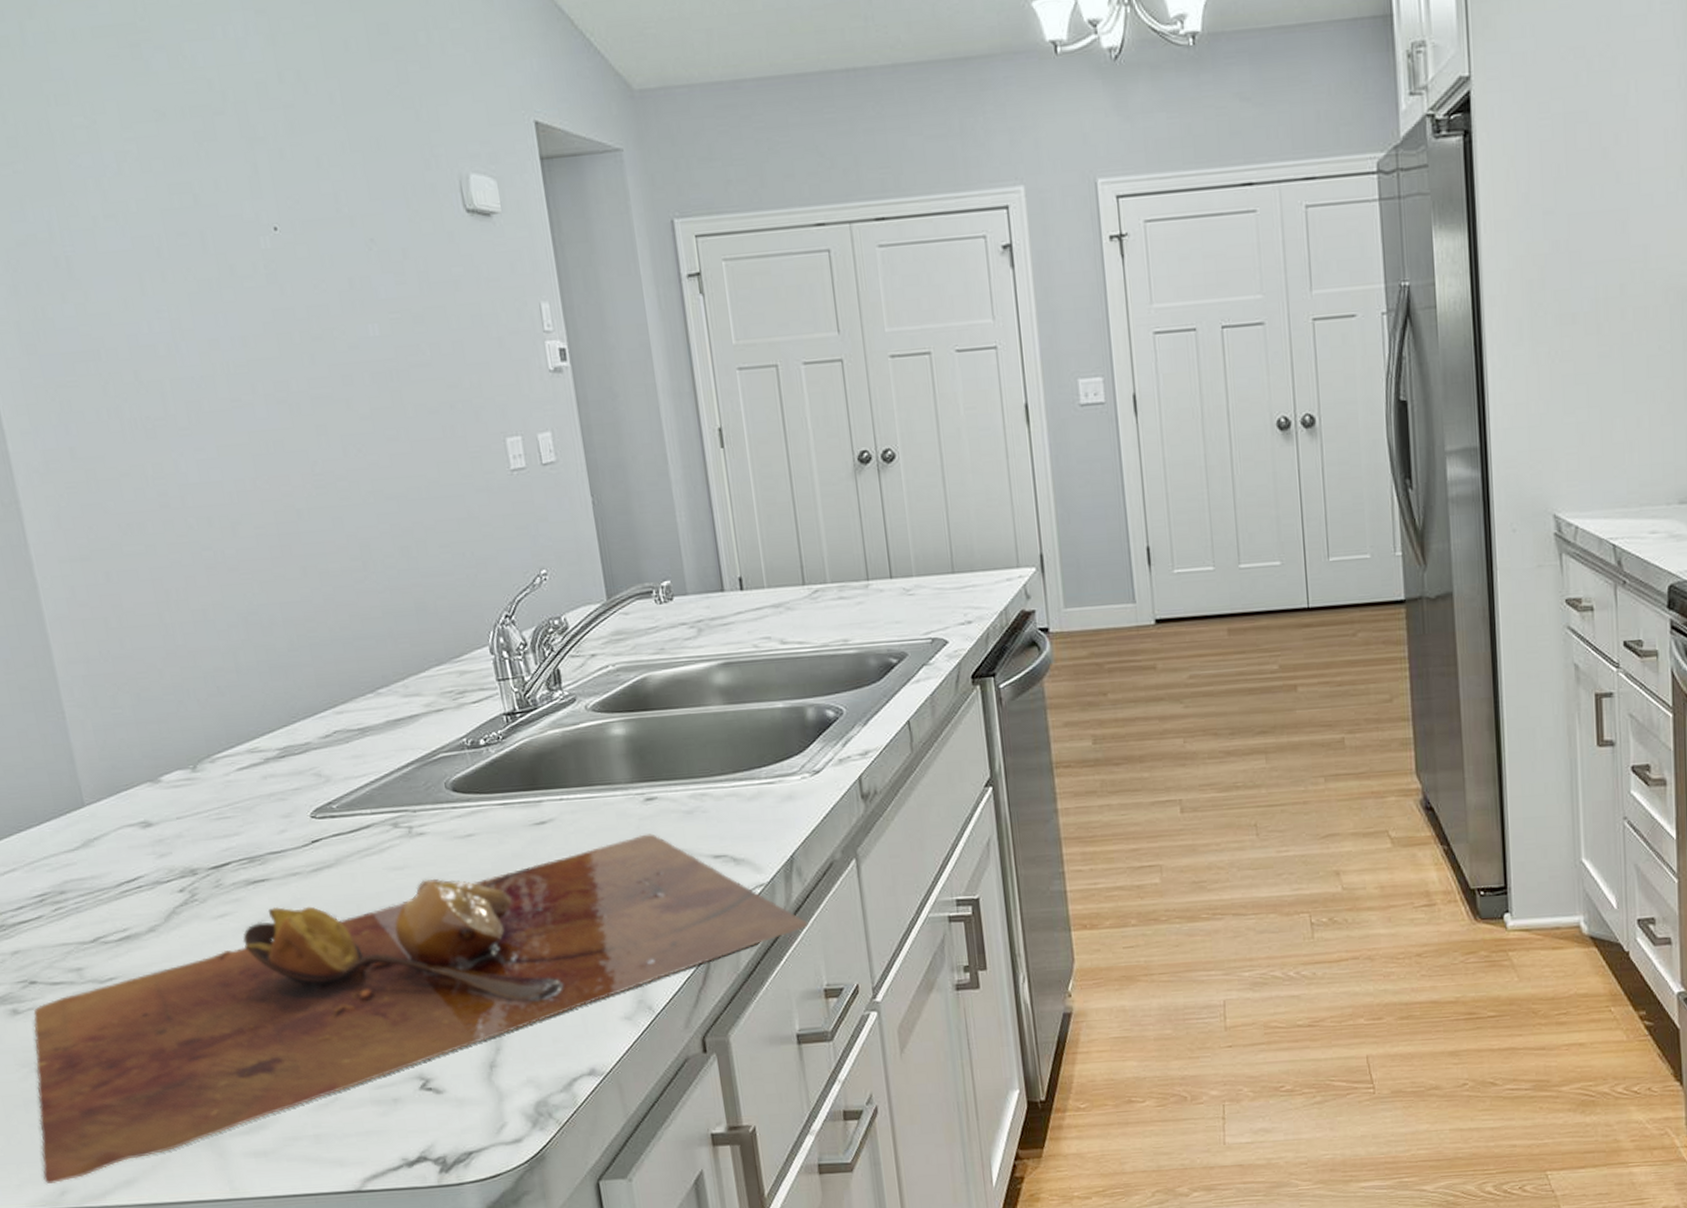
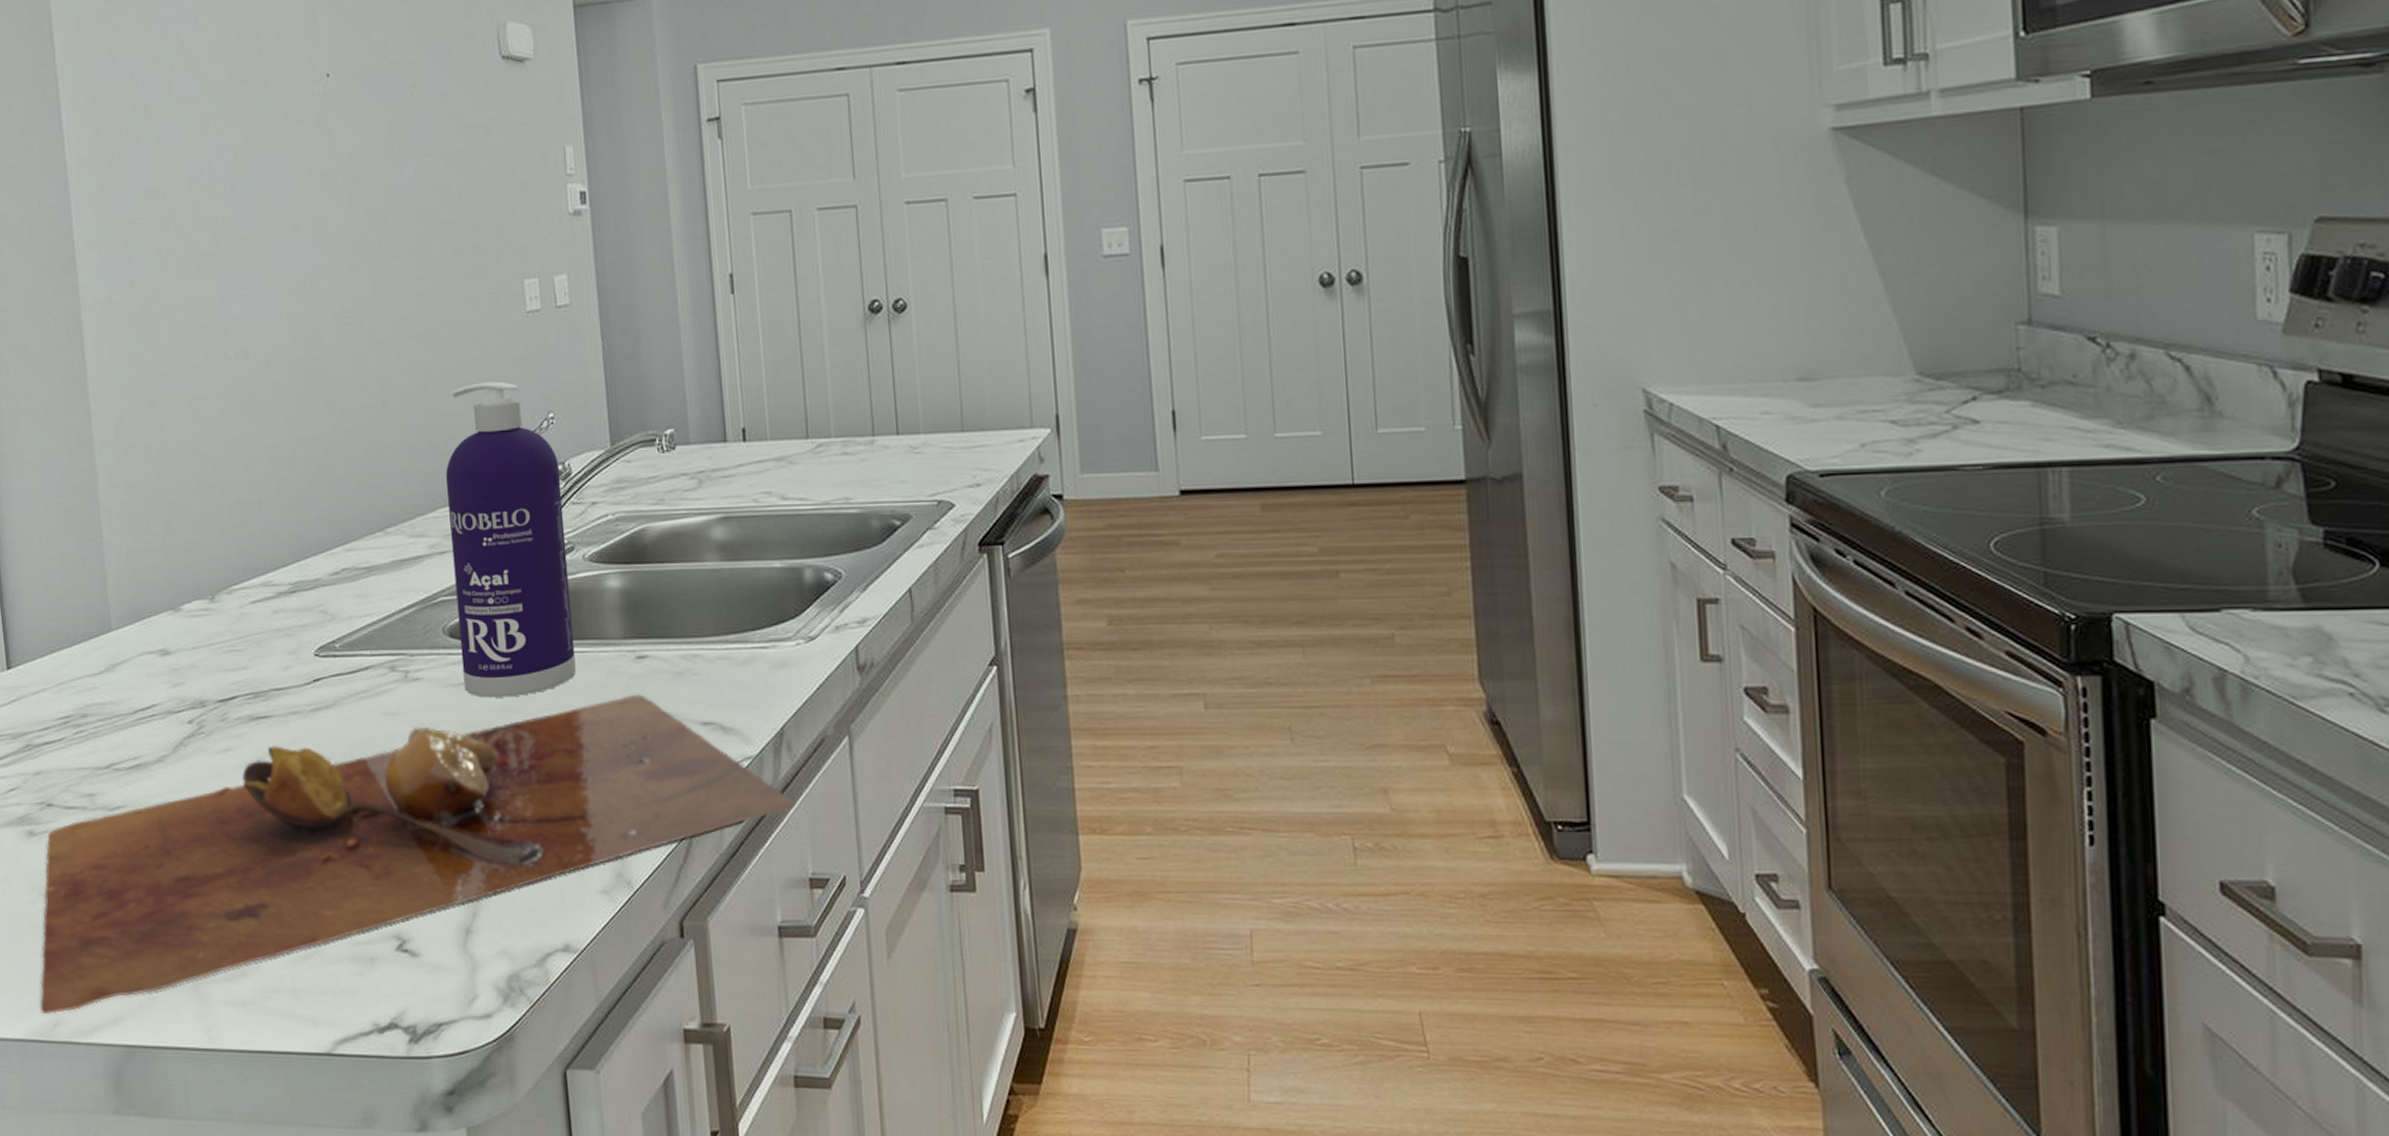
spray bottle: none [435,540,586,847] -> present [445,381,576,698]

